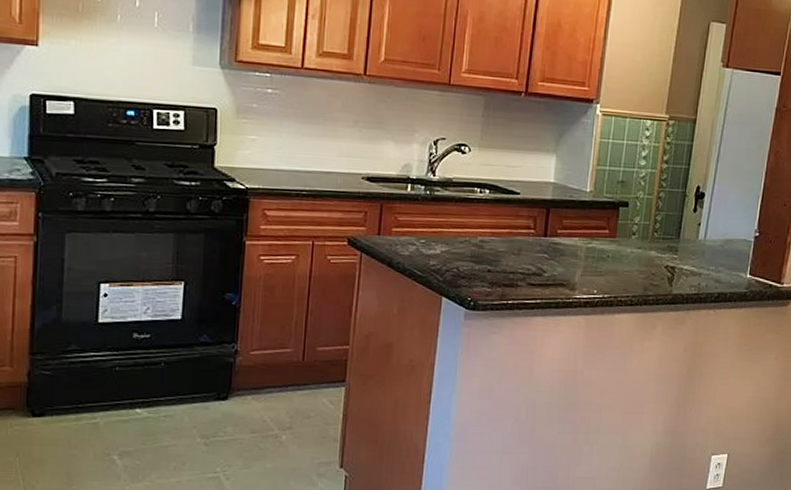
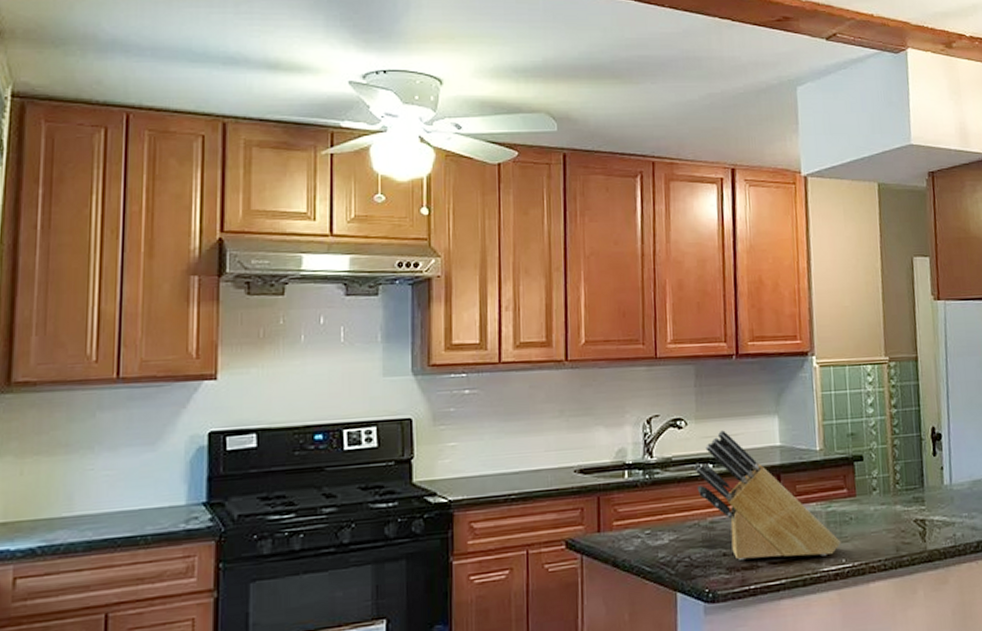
knife block: none [472,161,596,285] -> present [694,430,841,560]

